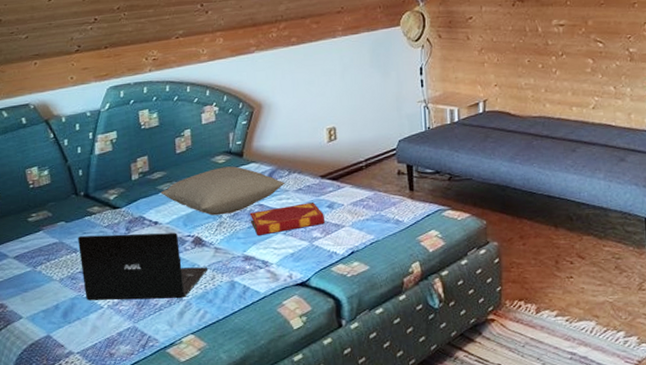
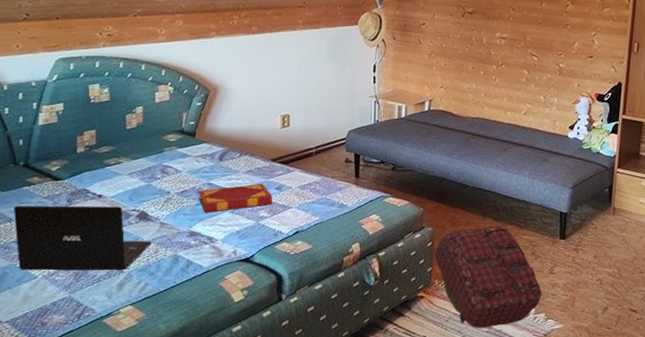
pillow: present [161,166,285,216] -> none [107,145,236,192]
backpack: none [502,237,632,355] -> present [434,226,542,328]

